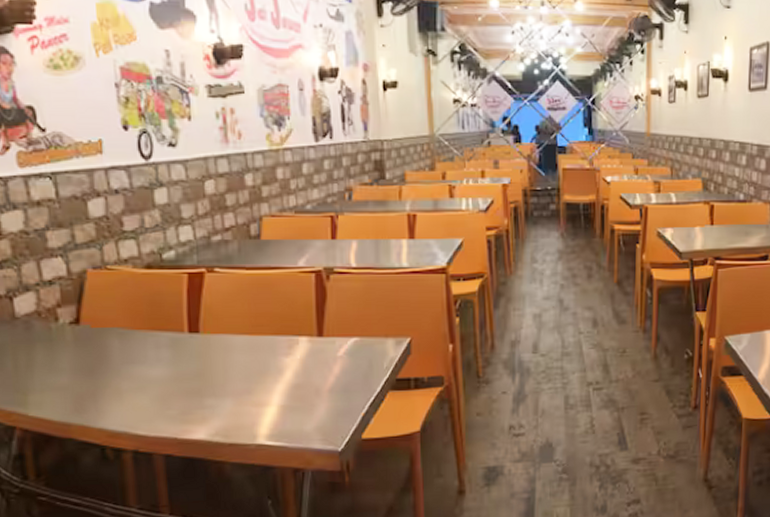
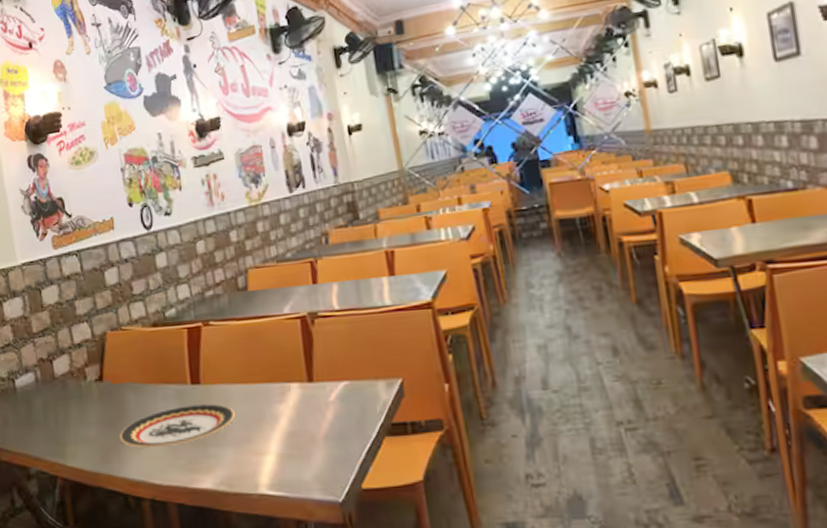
plate: none [97,354,237,398] -> present [119,404,235,449]

